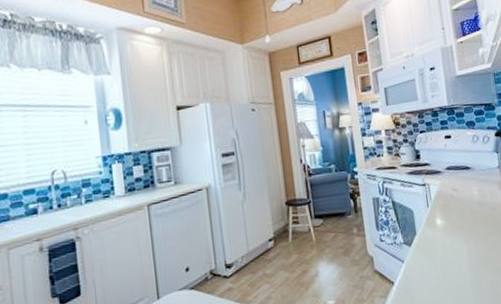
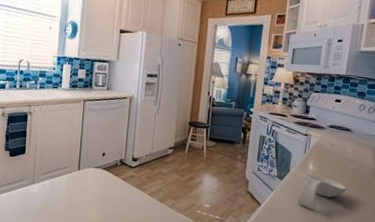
spoon rest: none [433,230,484,274] -> present [296,174,347,210]

